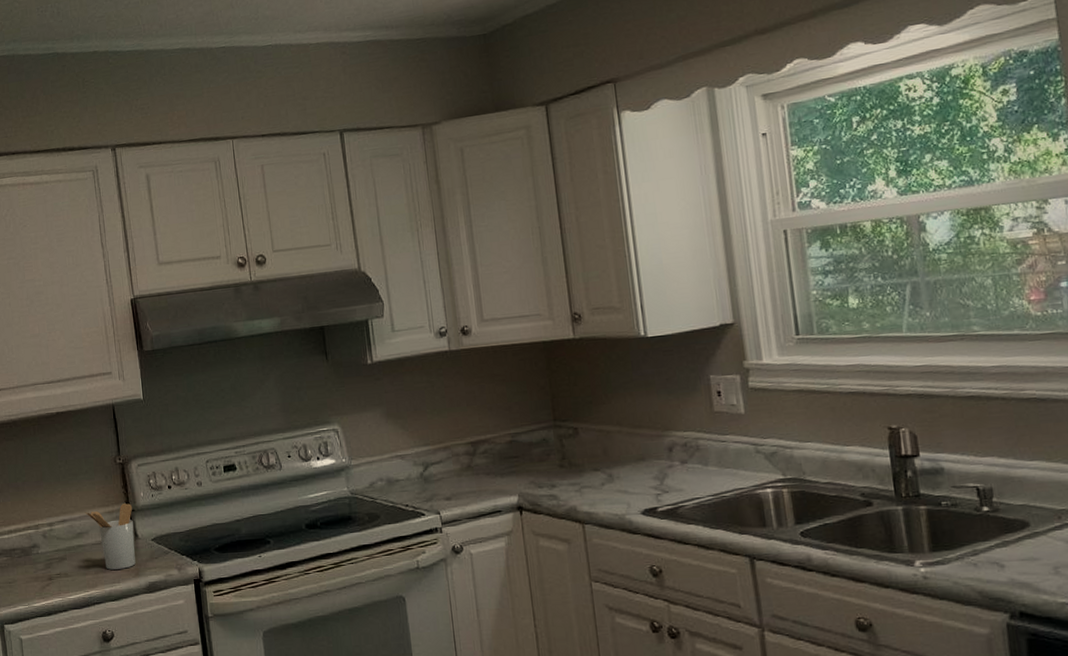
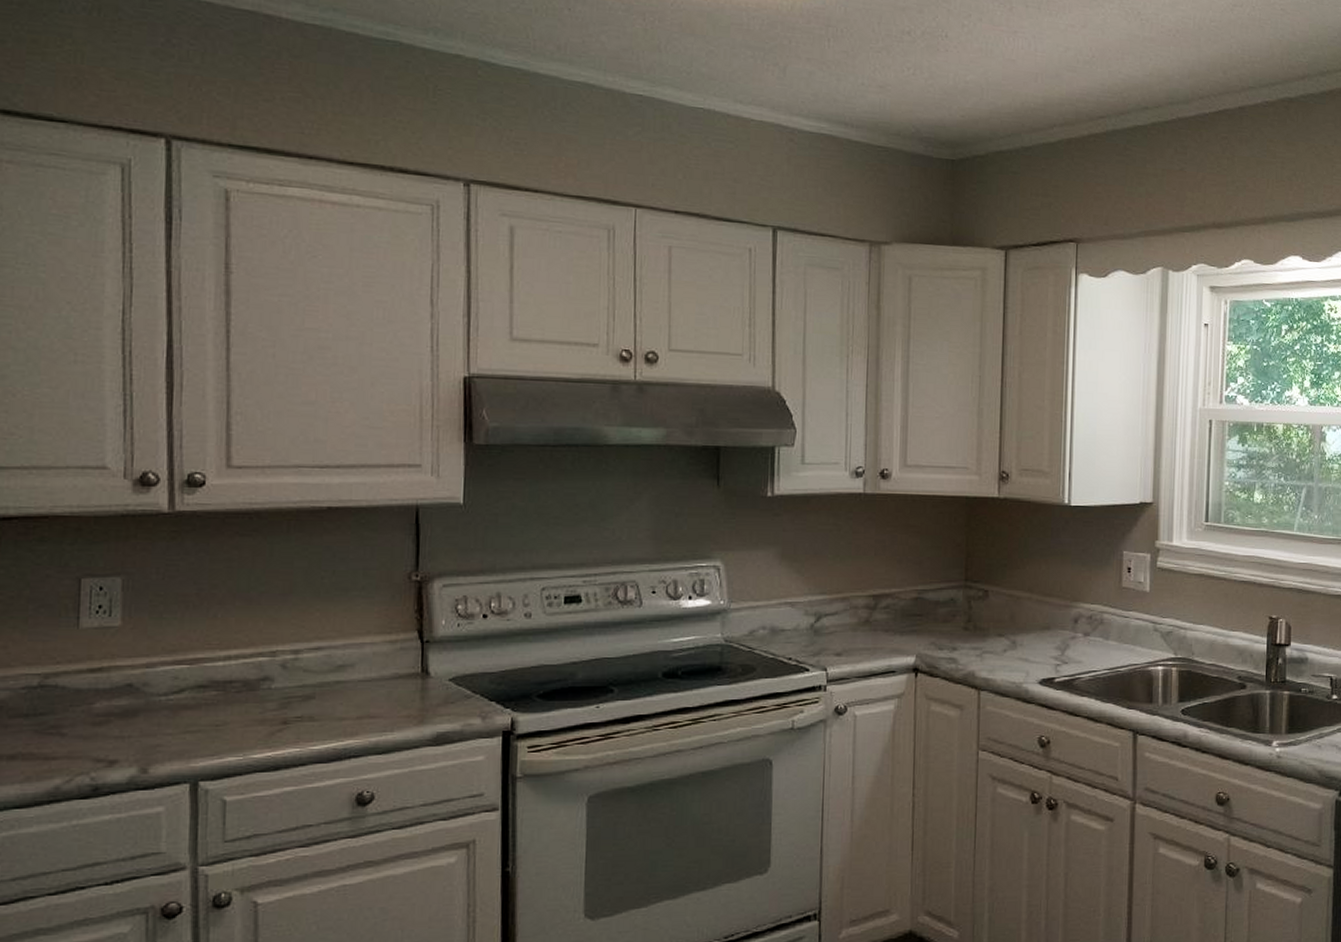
utensil holder: present [84,503,136,570] -> none [353,632,427,714]

